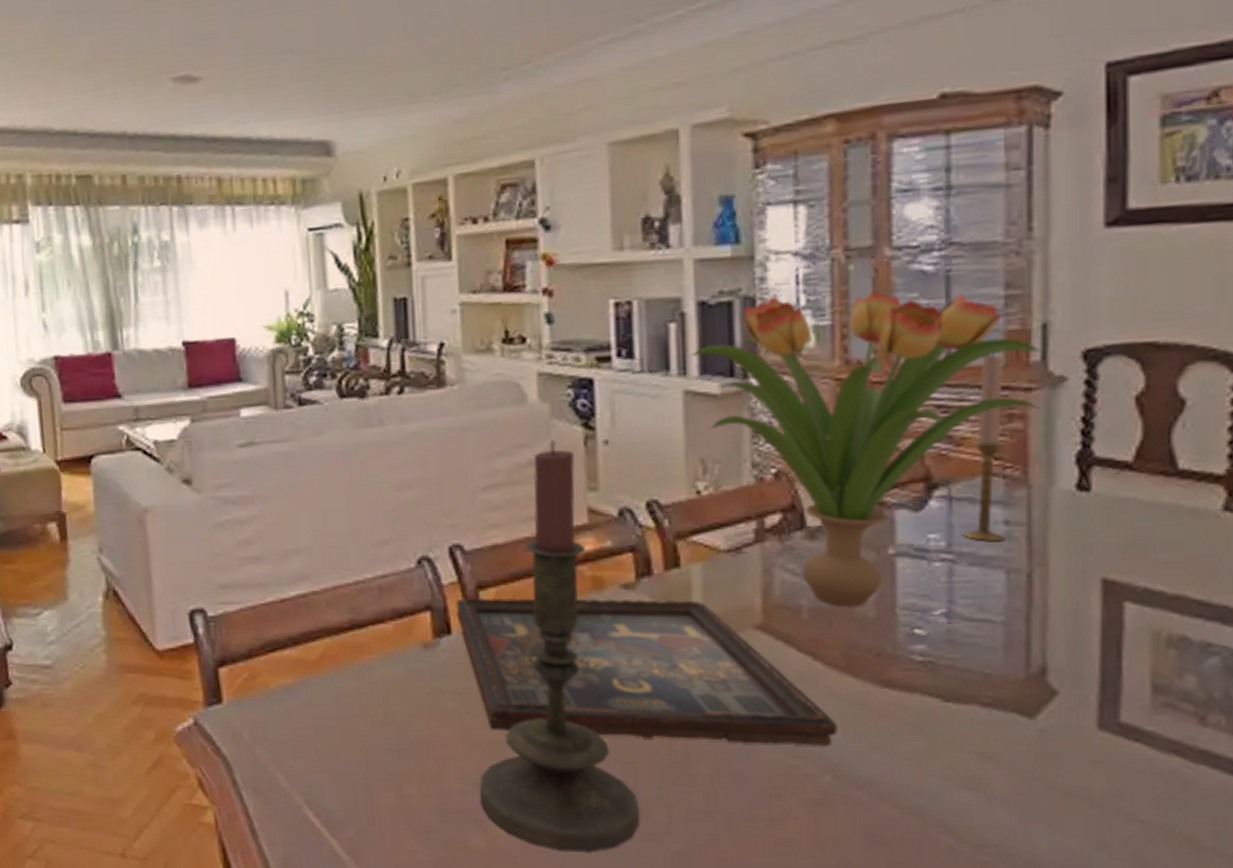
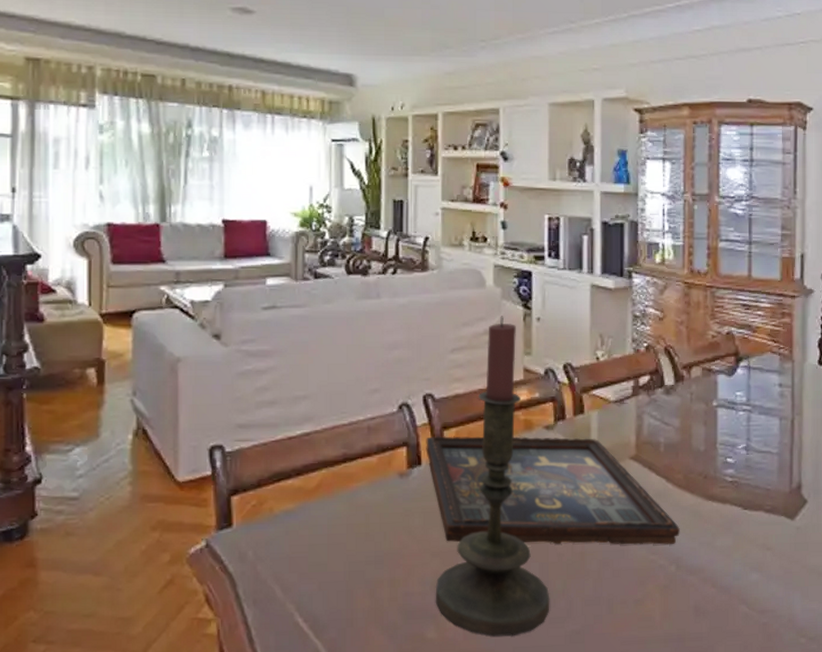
flower arrangement: present [691,292,1040,607] -> none [596,223,799,443]
candlestick: present [962,353,1006,541] -> none [755,272,781,397]

